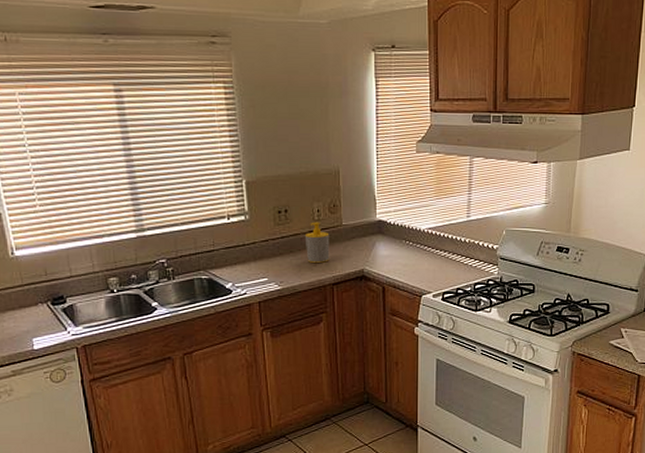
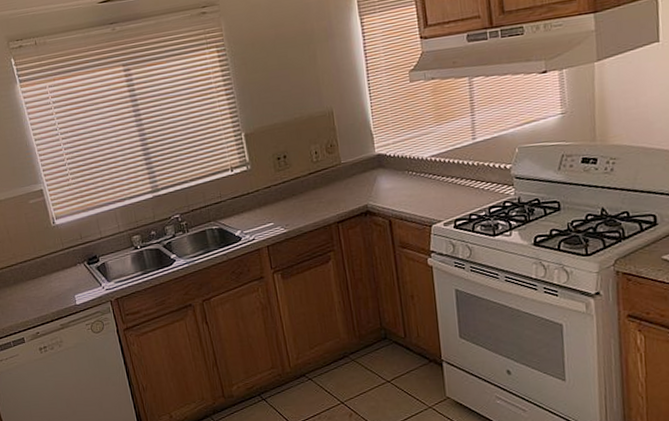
soap bottle: present [304,221,330,263] -> none [305,163,332,204]

